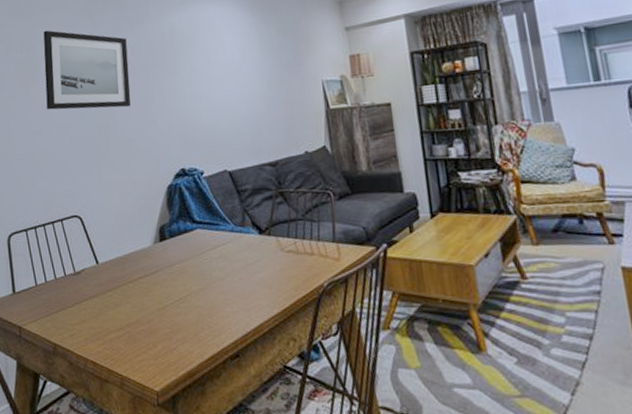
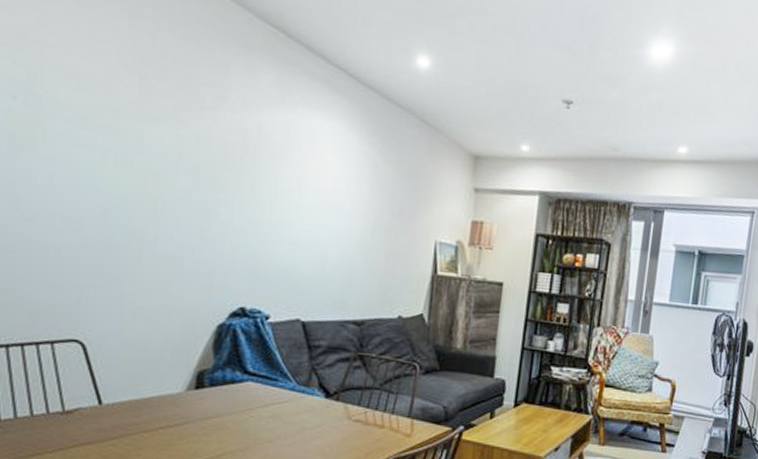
wall art: present [43,30,131,110] -> none [49,76,191,216]

